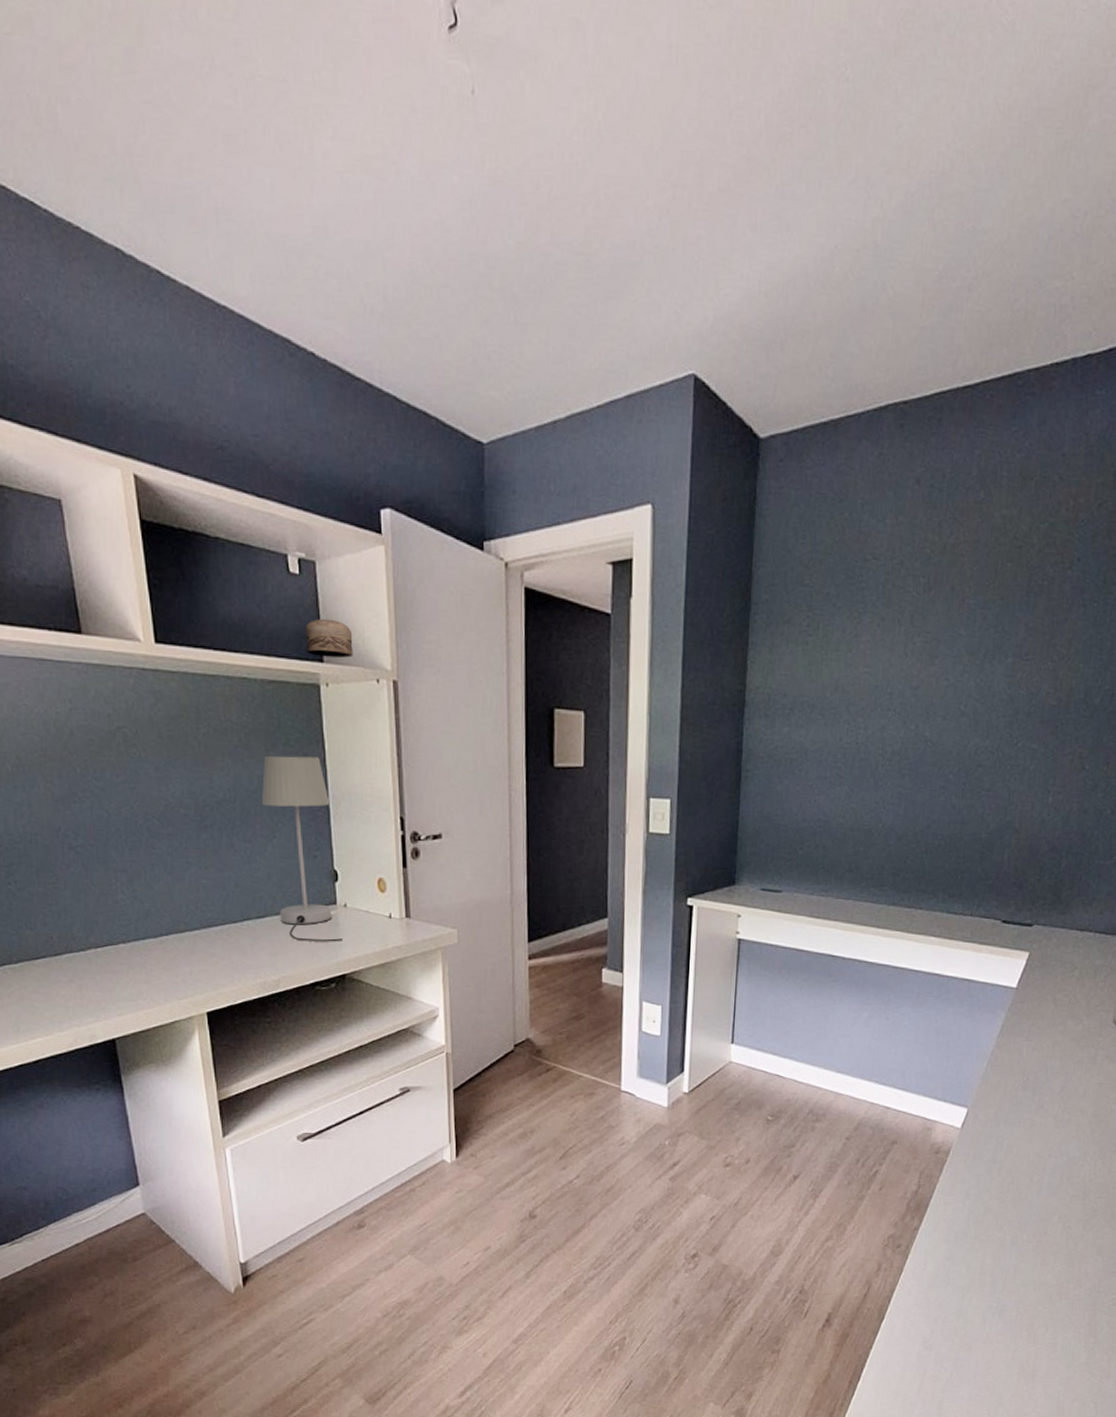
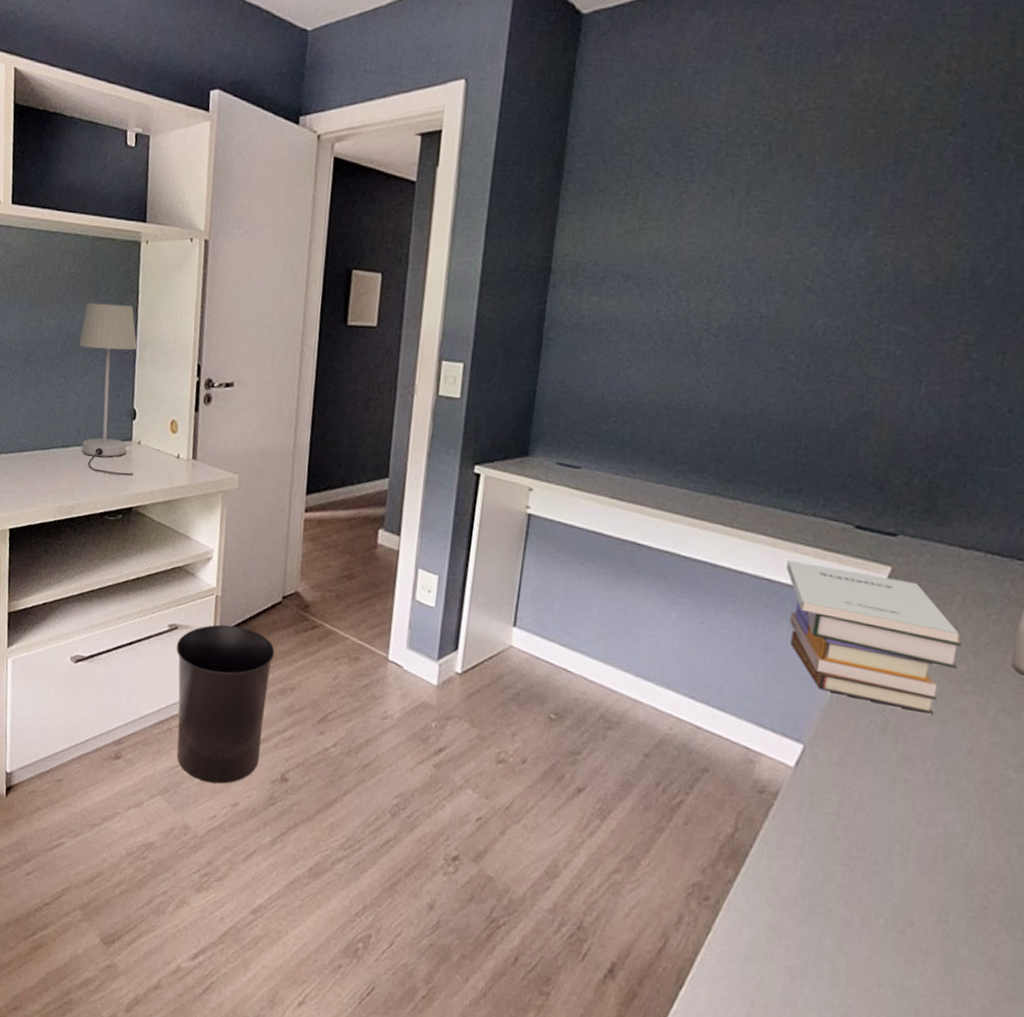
decorative box: present [305,618,353,658] -> none [133,184,174,219]
waste bin: none [410,1080,511,1232] -> present [176,624,275,784]
books: none [951,956,1079,1068] -> present [786,560,962,714]

